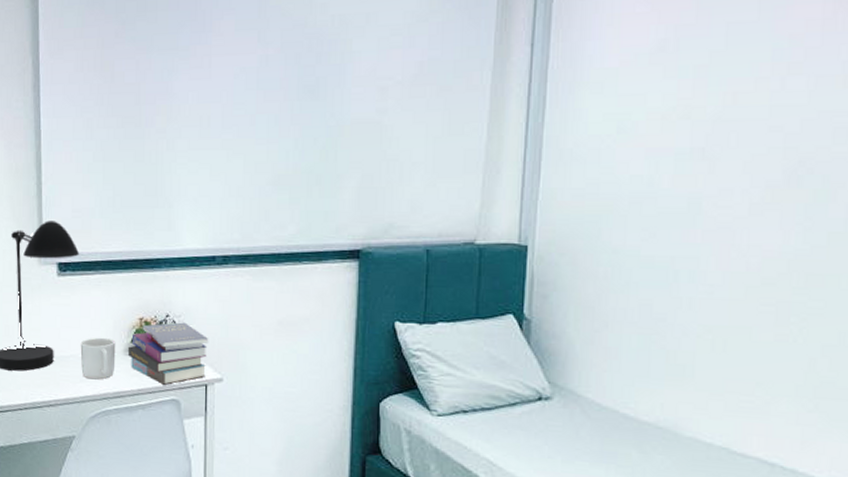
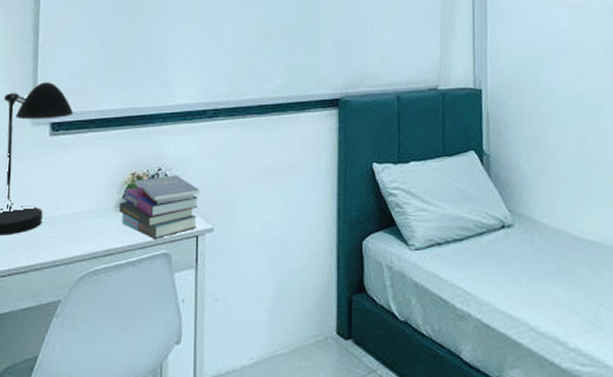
mug: present [80,337,116,380] -> none [70,195,107,239]

